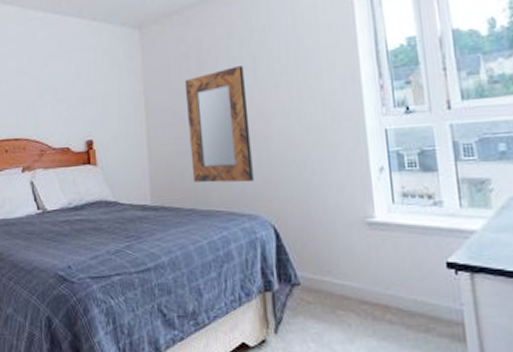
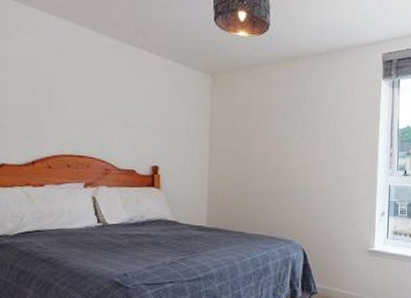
home mirror: present [184,65,254,183] -> none [244,121,295,215]

